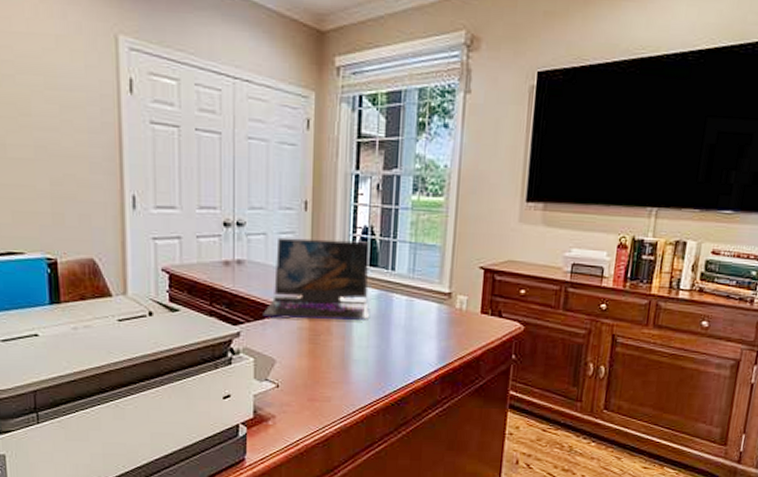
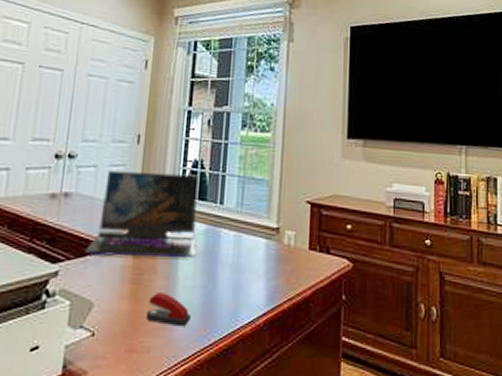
stapler: none [324,351,366,381] -> present [146,292,191,327]

